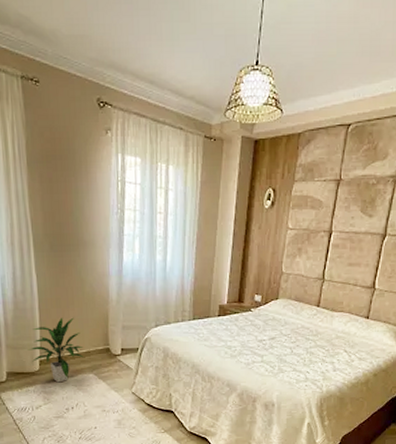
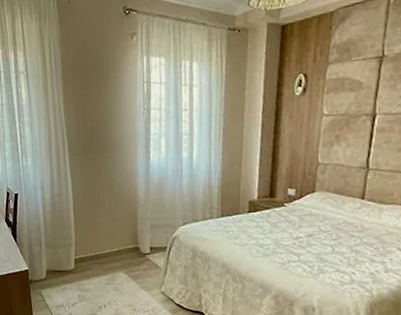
indoor plant: present [27,317,84,383] -> none [64,217,115,281]

